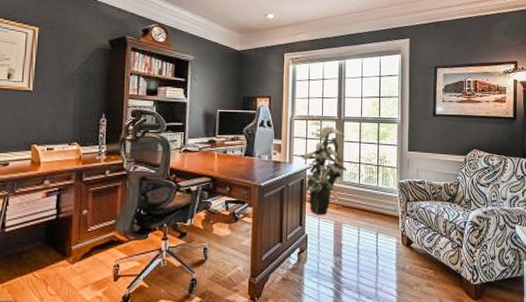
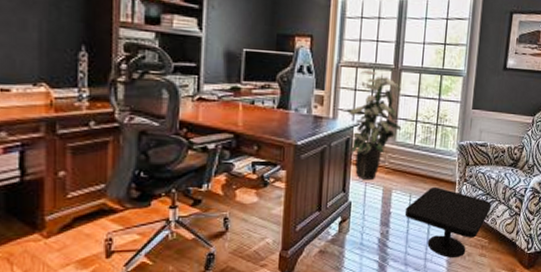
side table: none [354,222,434,287] -> present [404,188,492,258]

